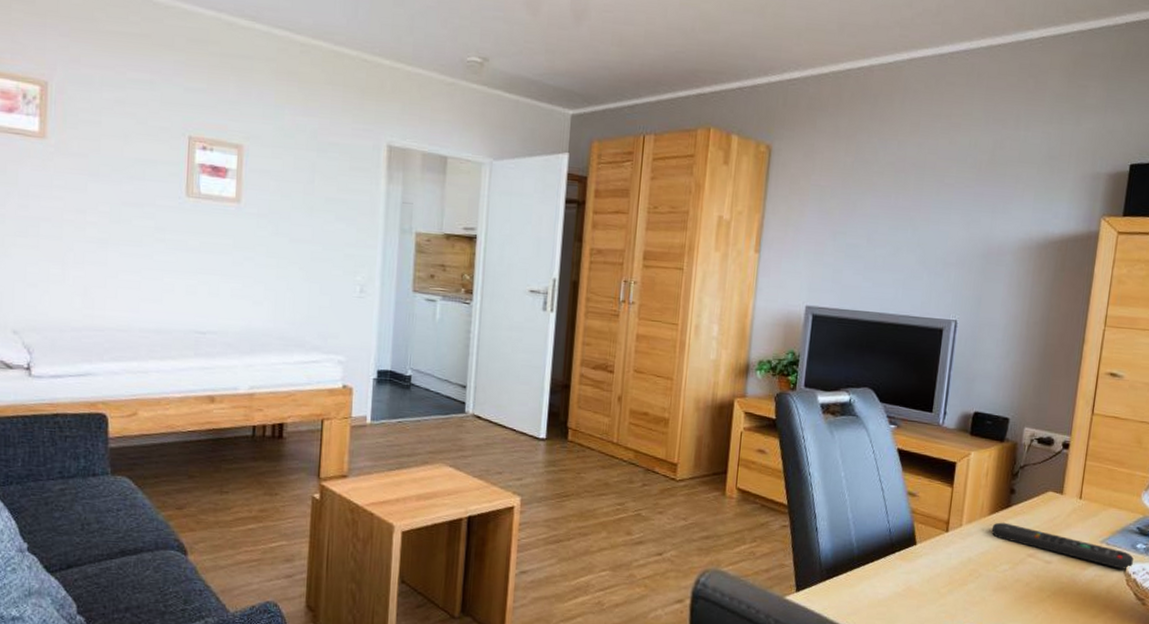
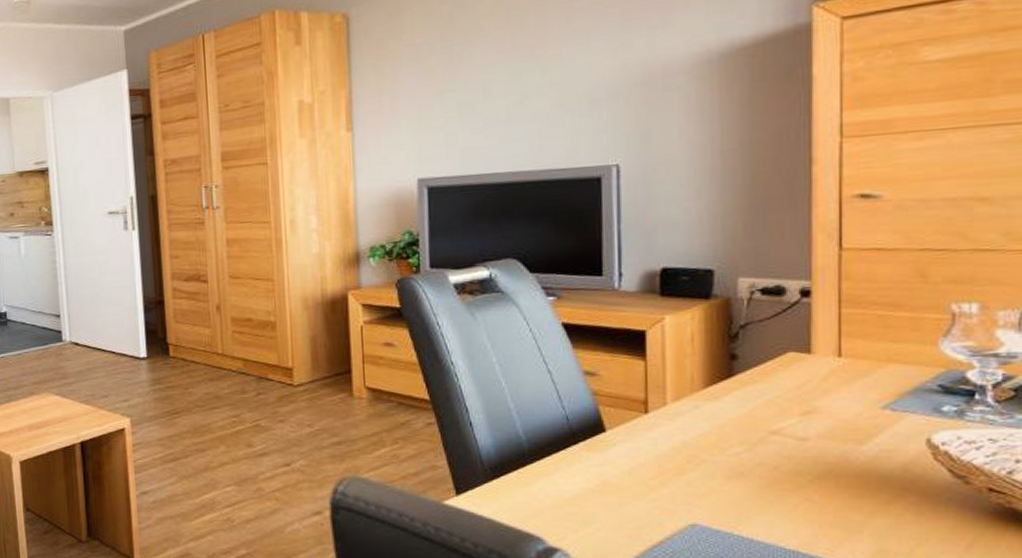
remote control: present [992,522,1134,570] -> none [712,395,939,440]

